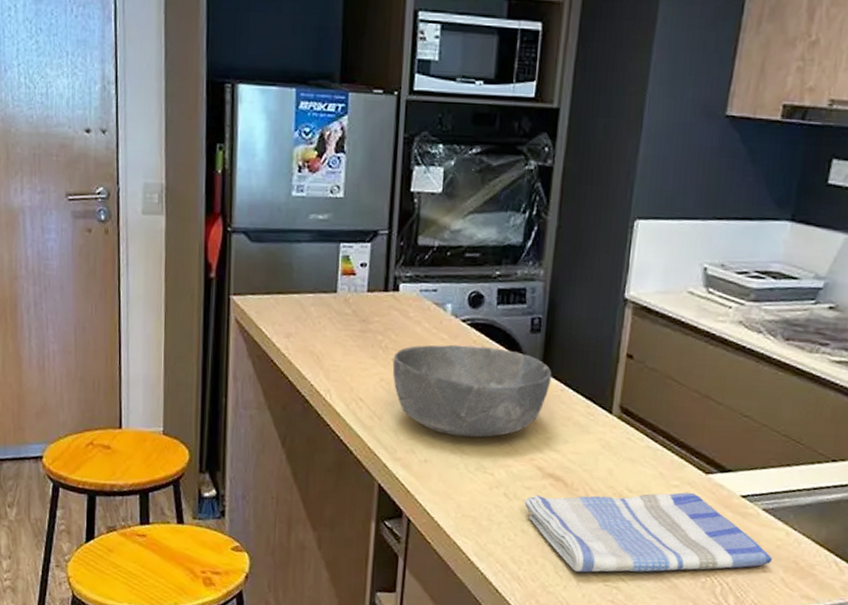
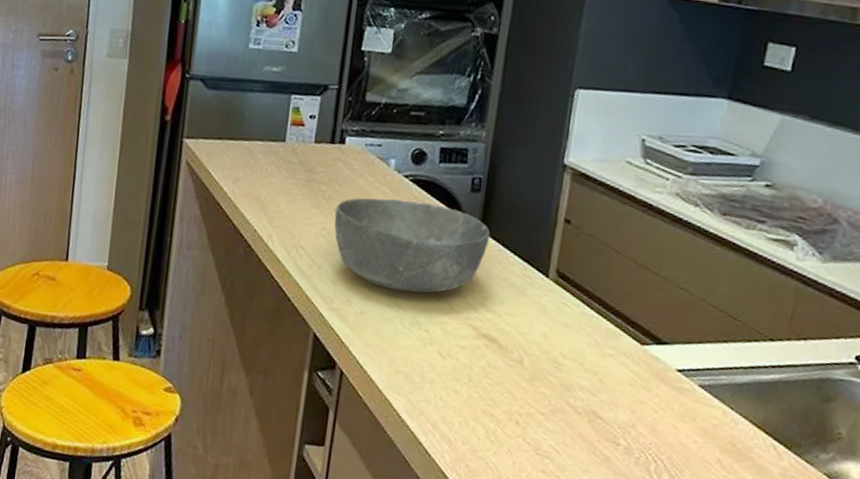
dish towel: present [524,492,773,573] -> none [458,354,709,446]

